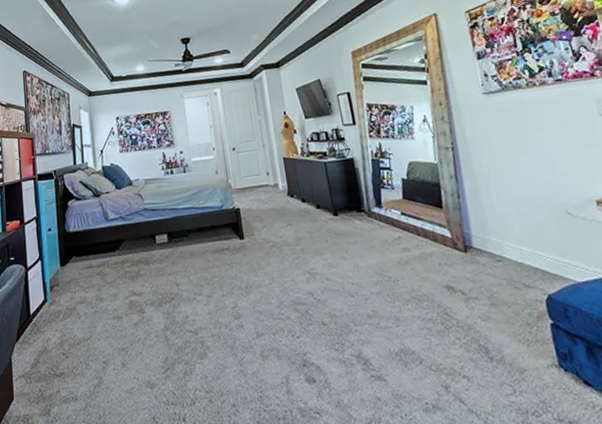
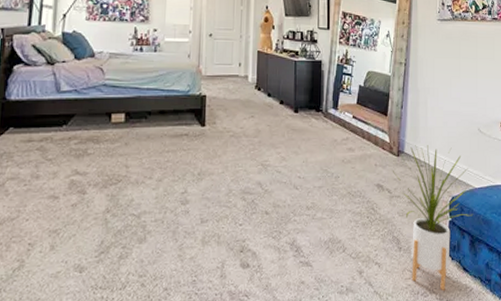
house plant: none [461,236,582,409] -> present [392,145,473,290]

